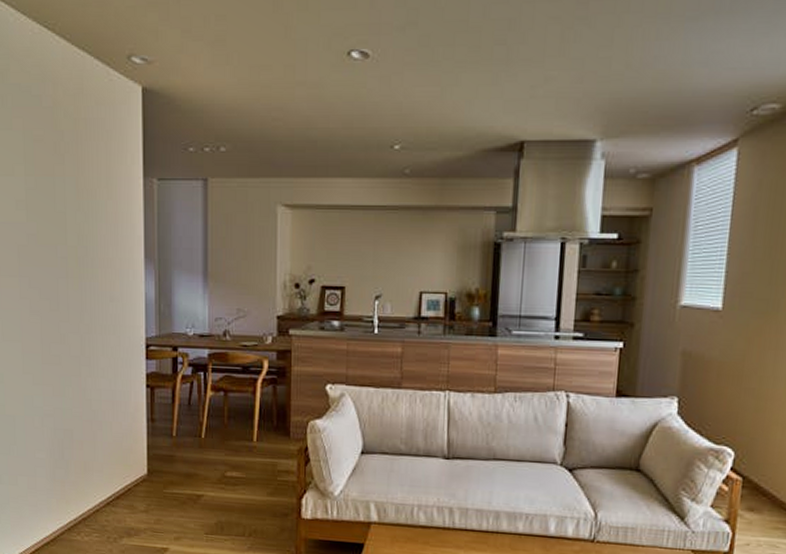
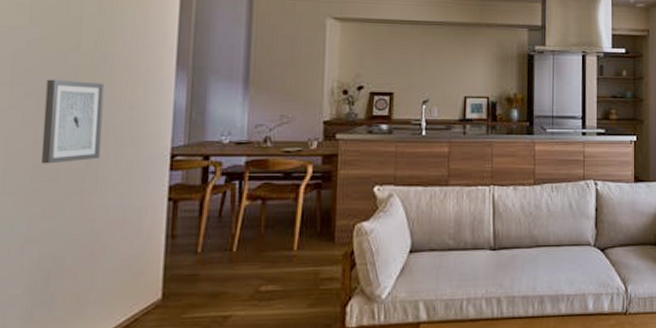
wall art: none [44,271,90,349] -> present [41,79,105,164]

